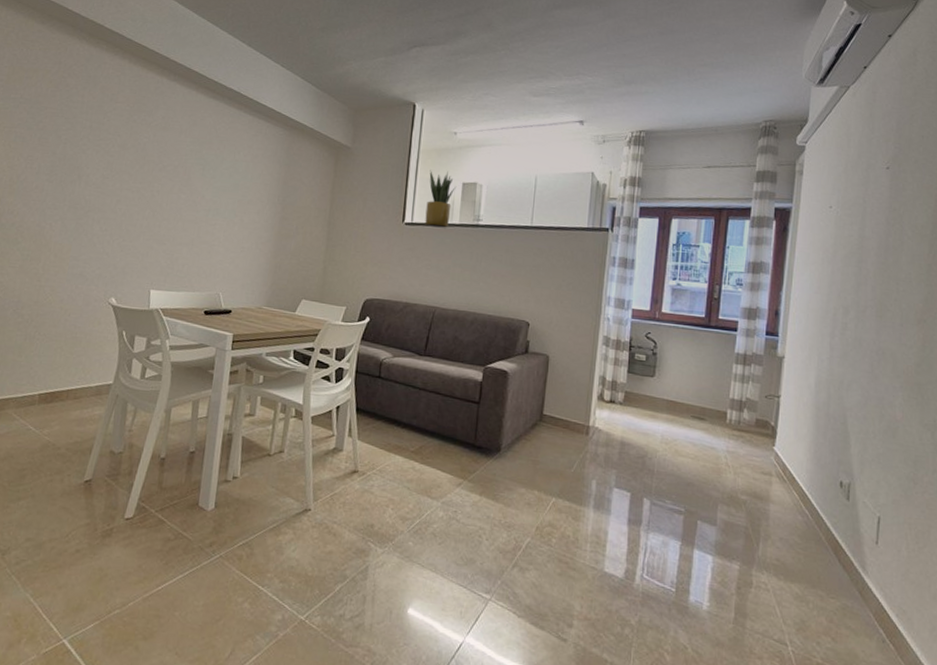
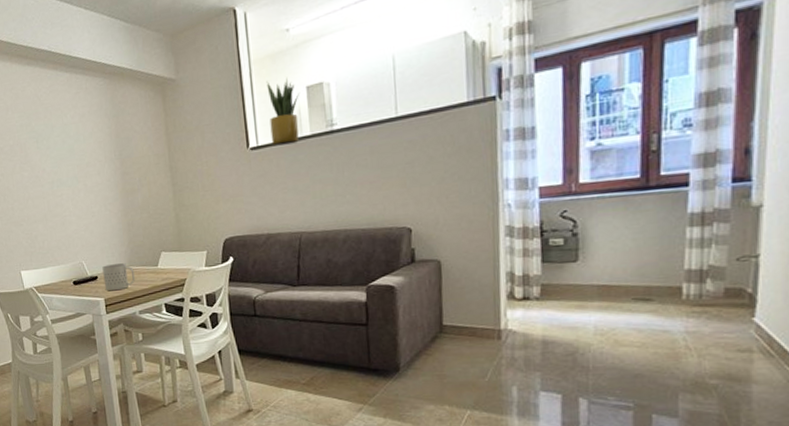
mug: none [236,301,271,329] -> present [102,263,135,291]

